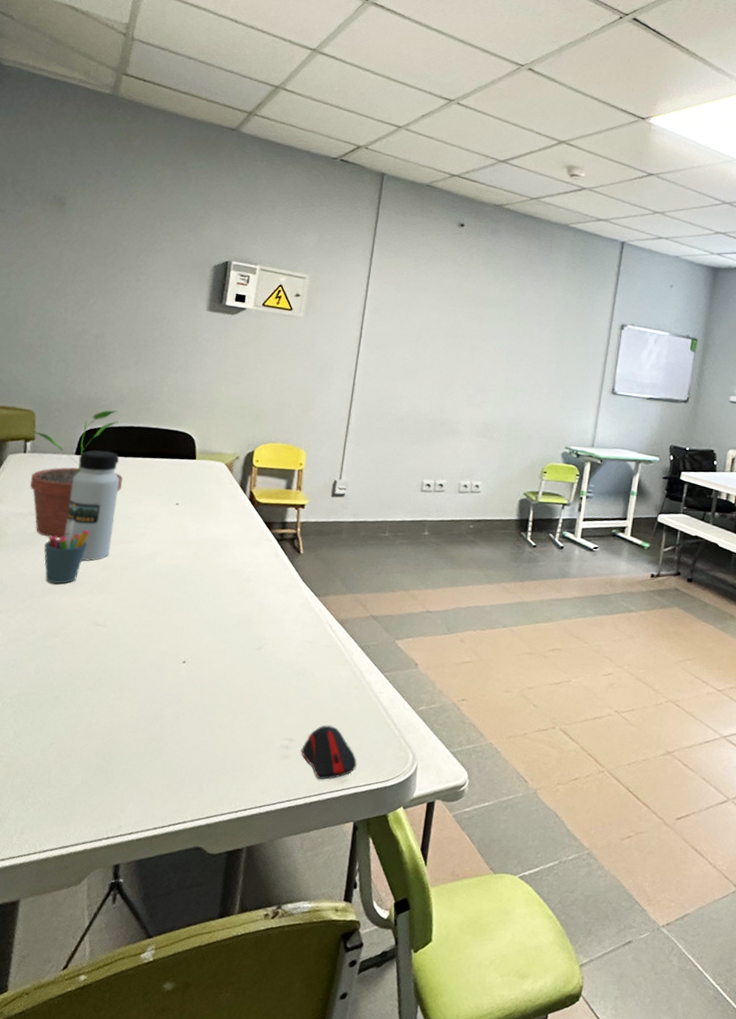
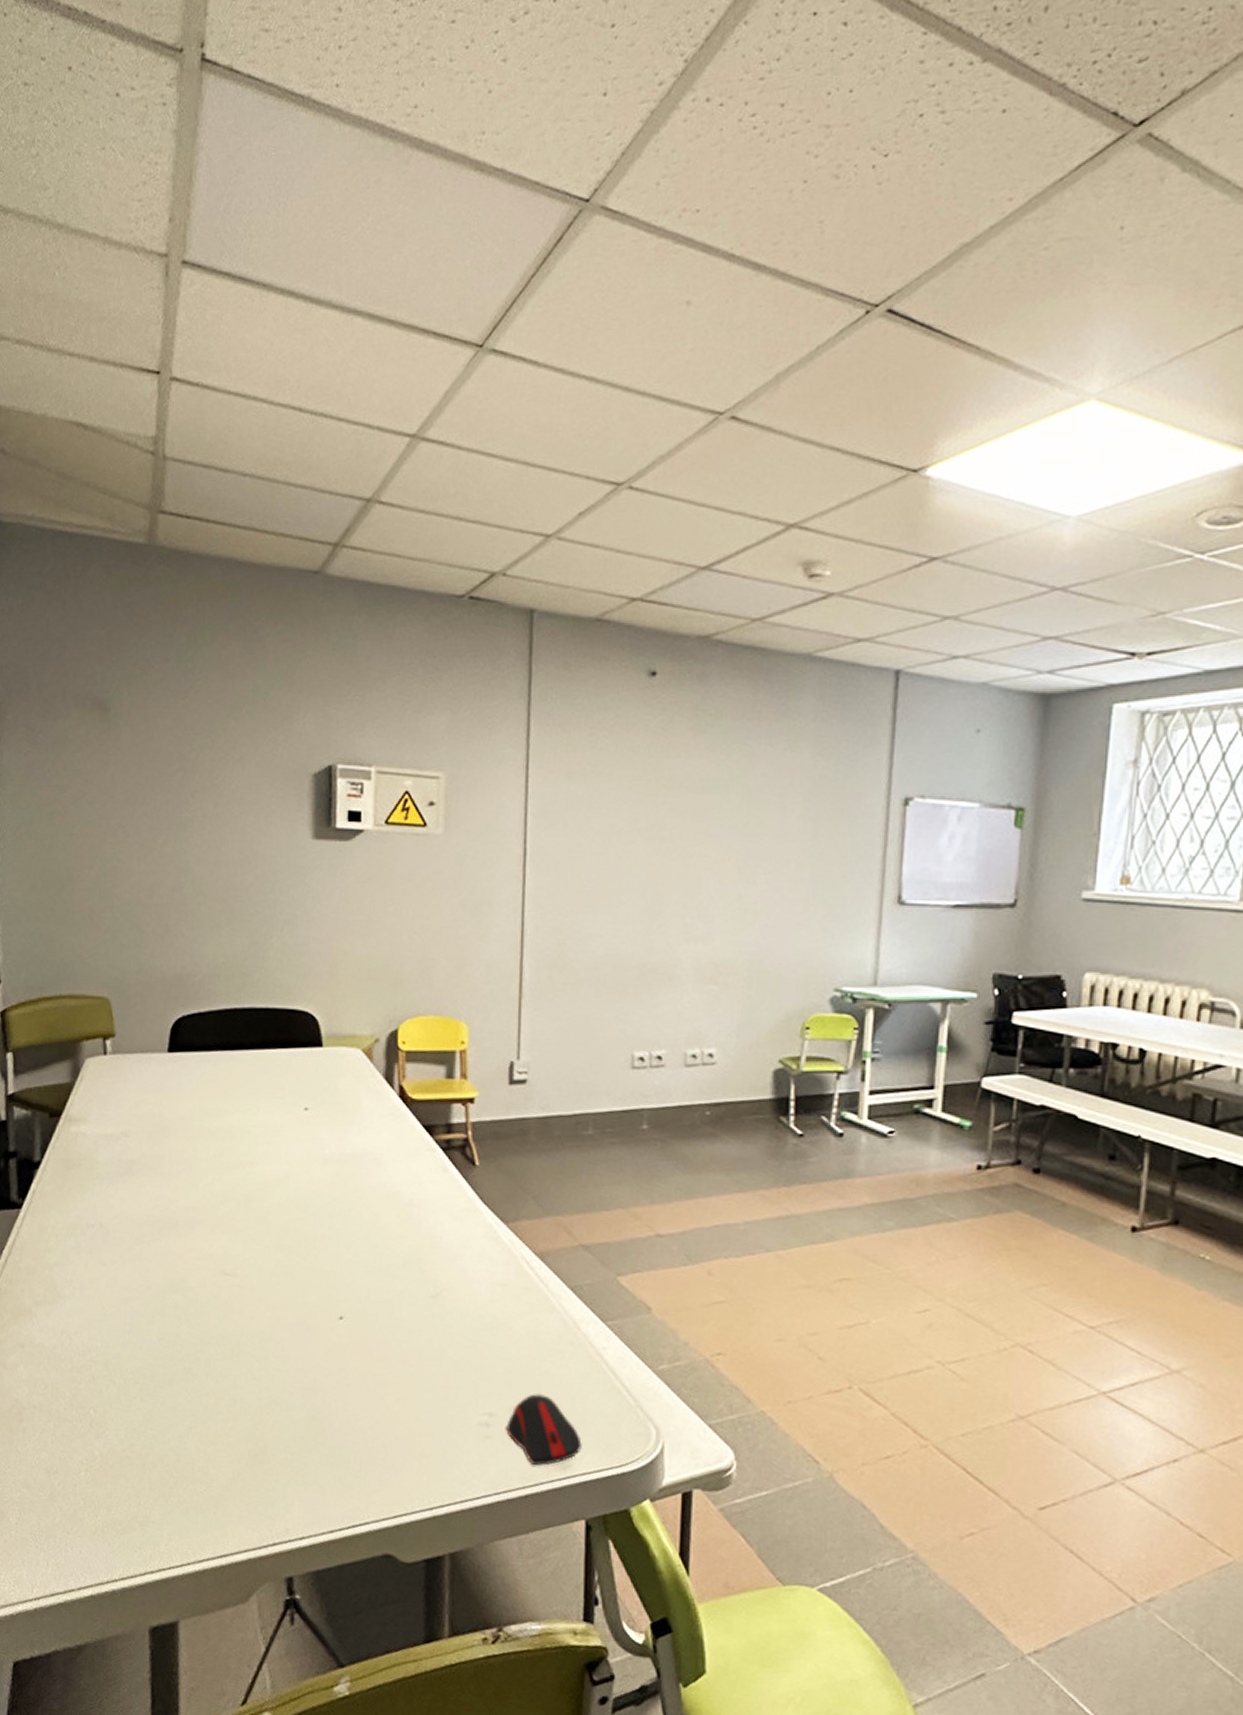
potted plant: present [29,410,123,539] -> none [110,988,232,1165]
pen holder: present [44,519,90,584] -> none [146,1139,200,1224]
water bottle: present [67,450,120,562] -> none [169,1043,229,1193]

